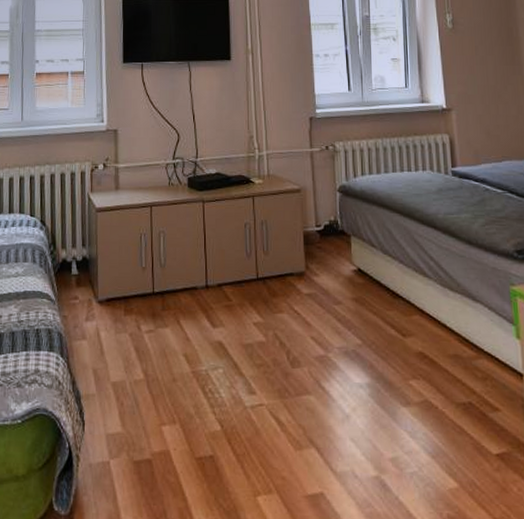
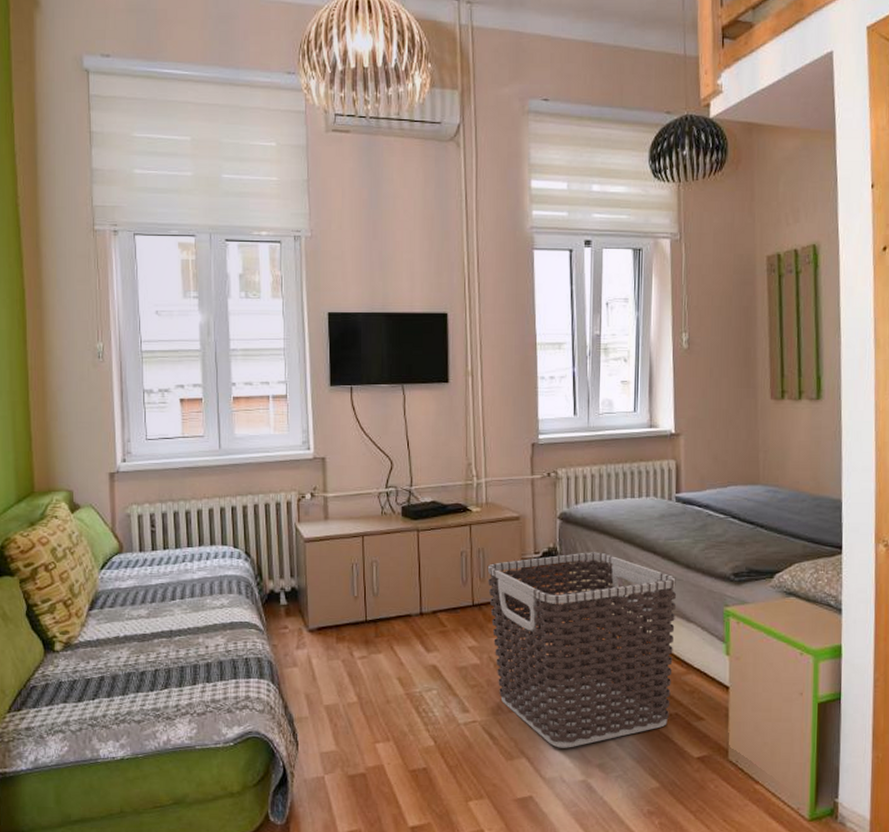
clothes hamper: none [270,225,463,439] -> present [487,552,677,748]

